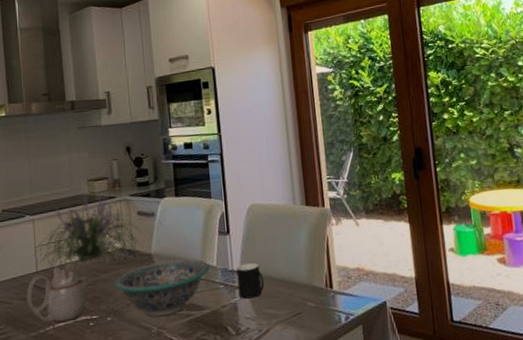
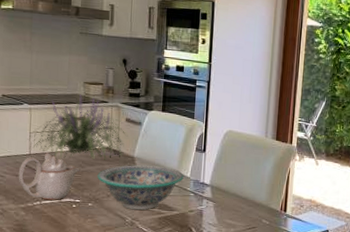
cup: present [236,262,265,299] -> none [205,179,229,209]

